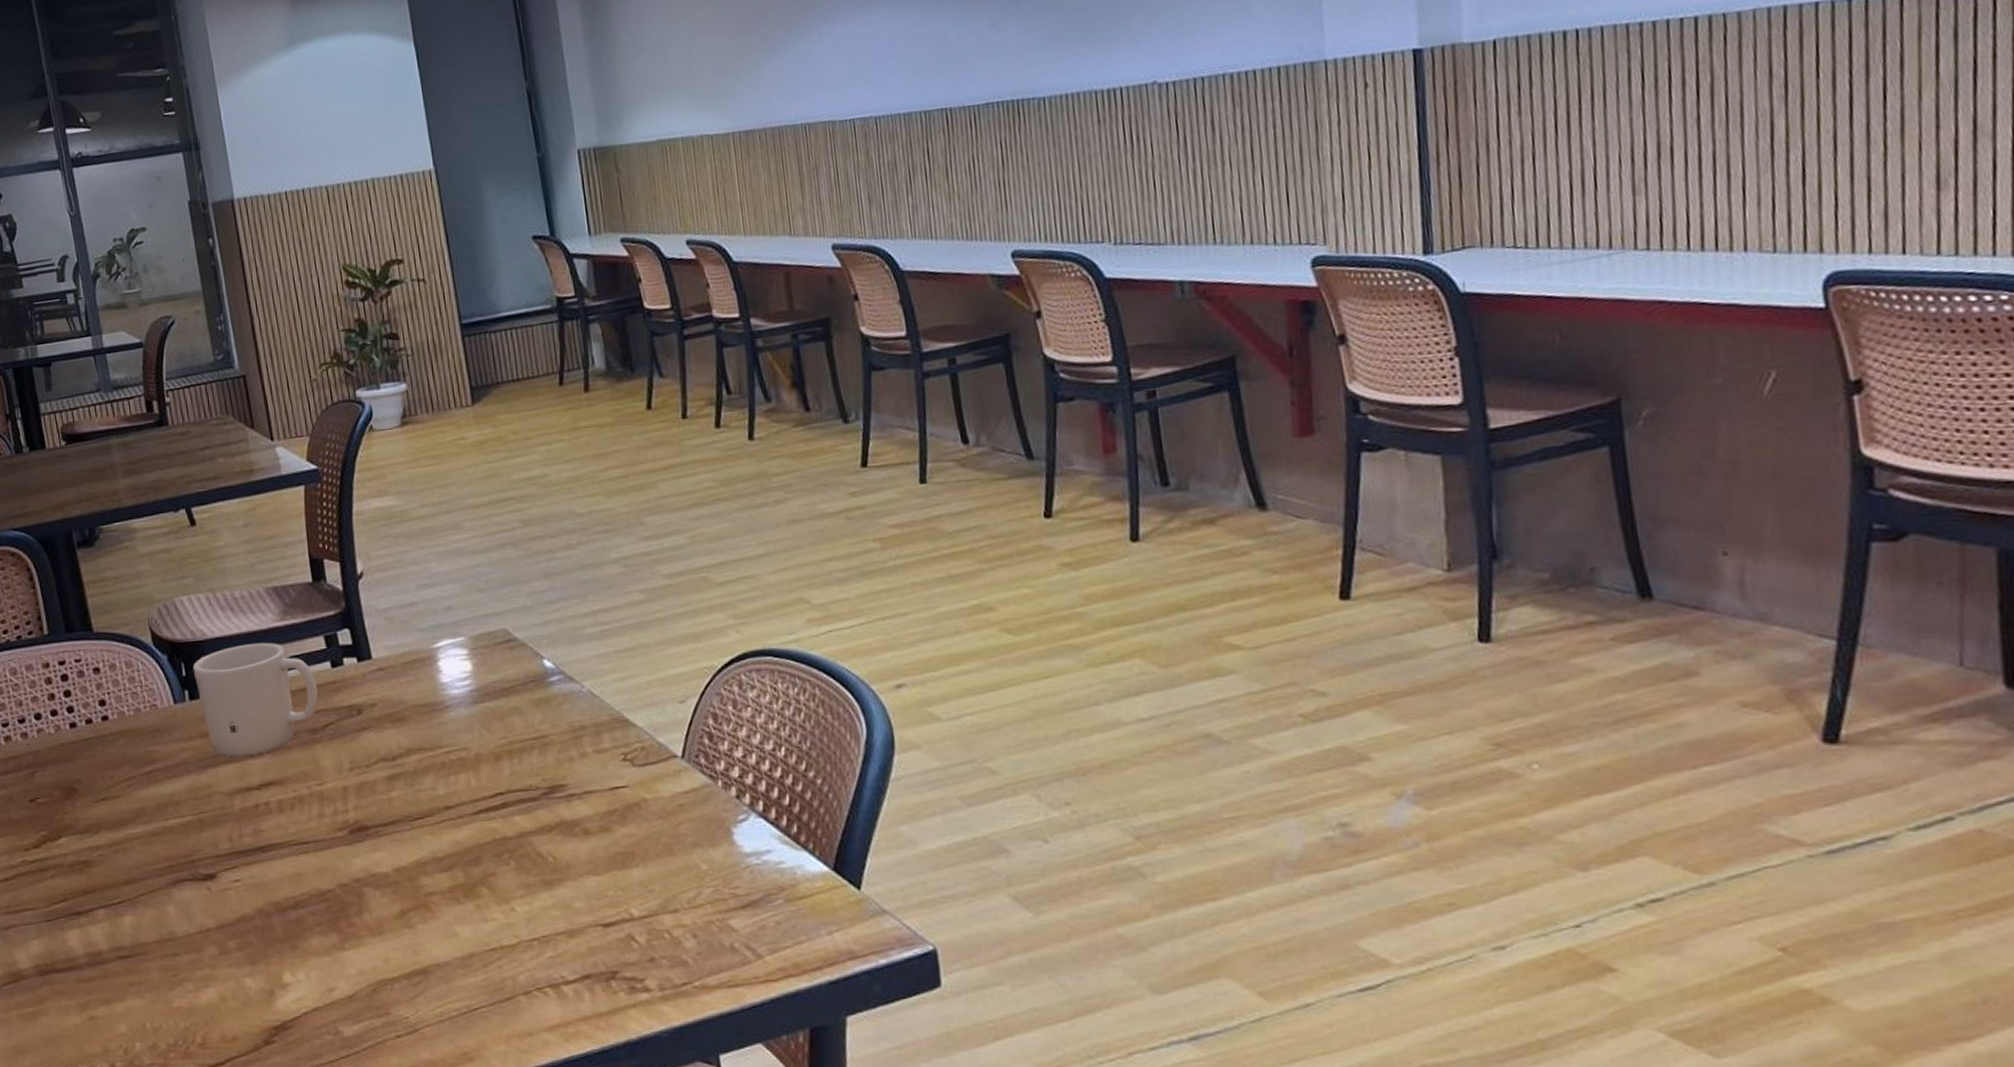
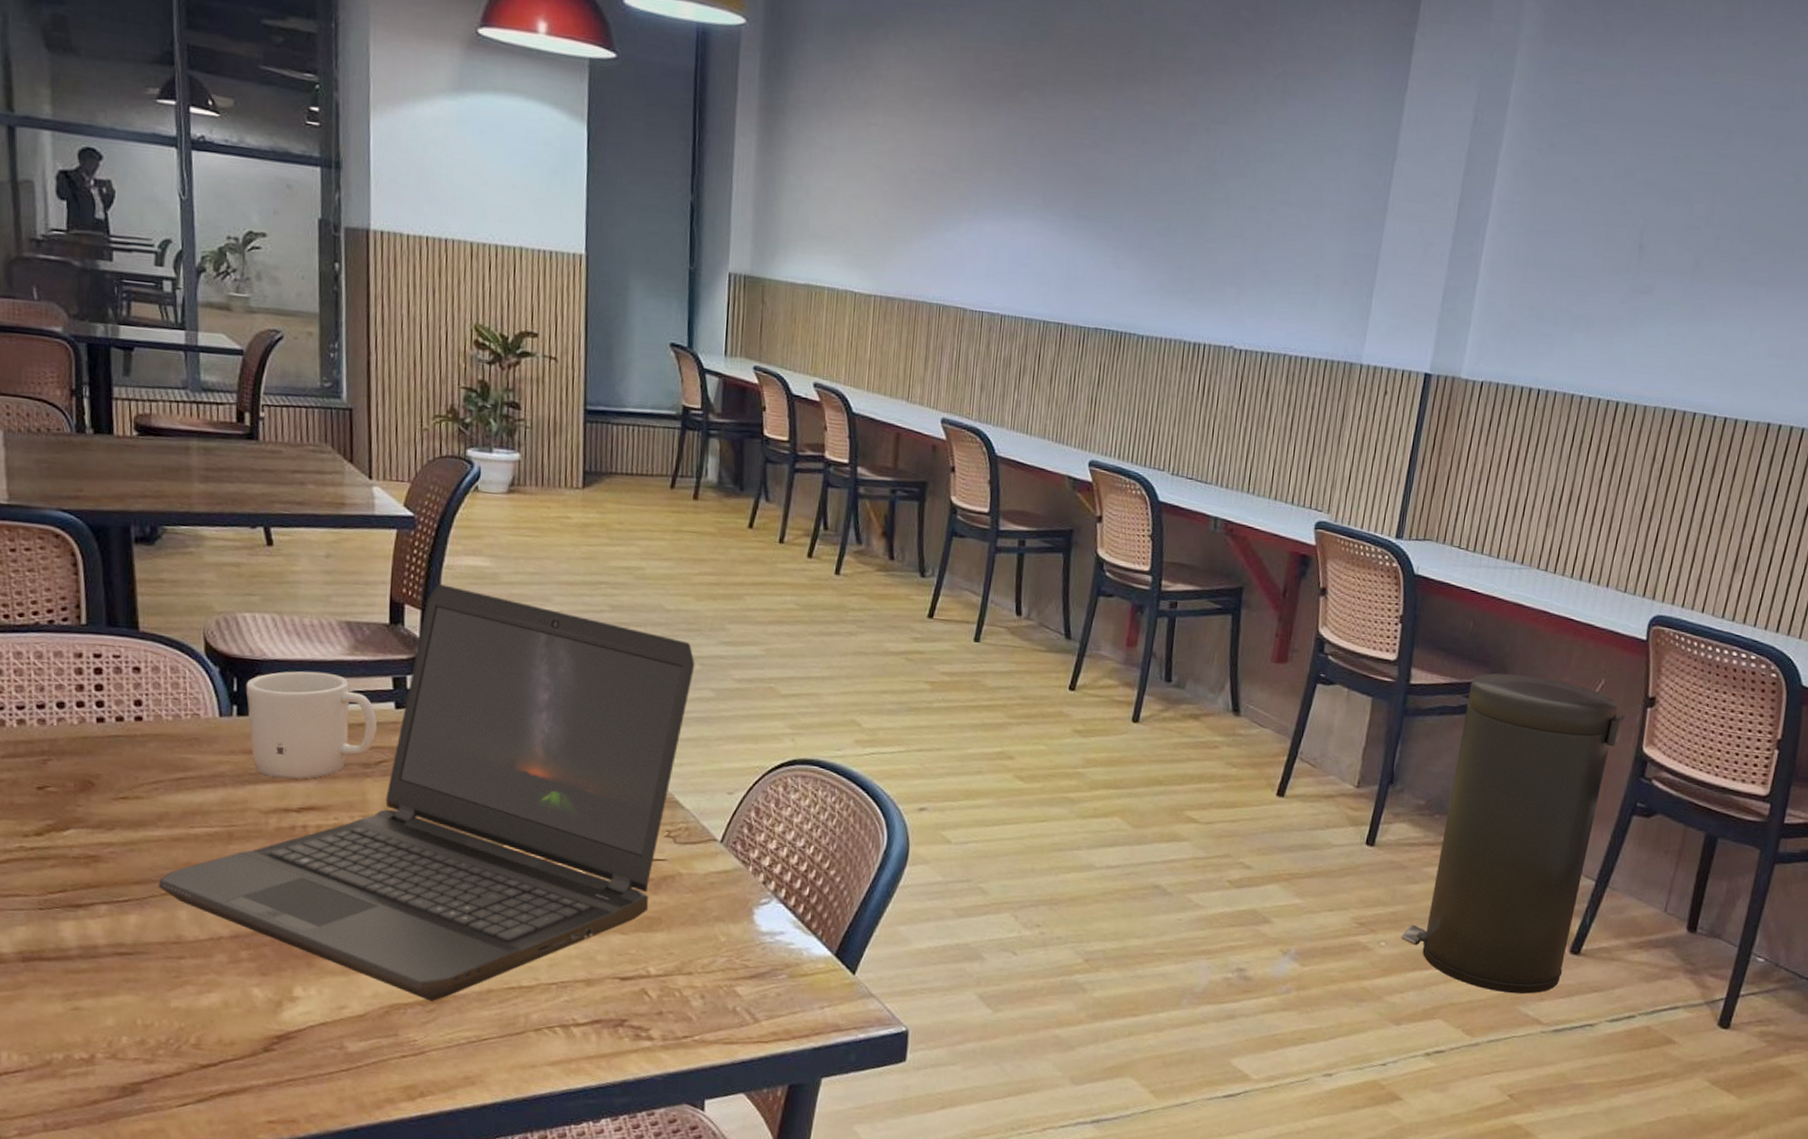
laptop computer: none [144,531,619,973] -> present [158,584,695,1001]
pedal bin: none [1559,385,1823,809] -> present [1401,673,1625,994]

